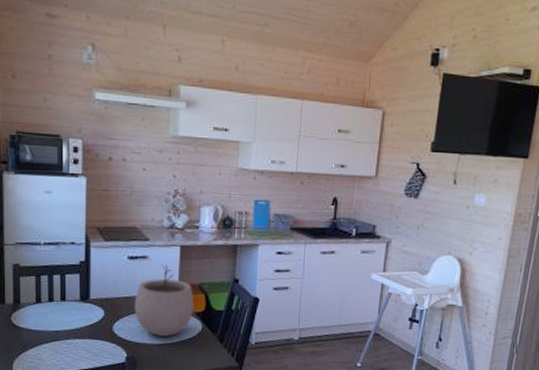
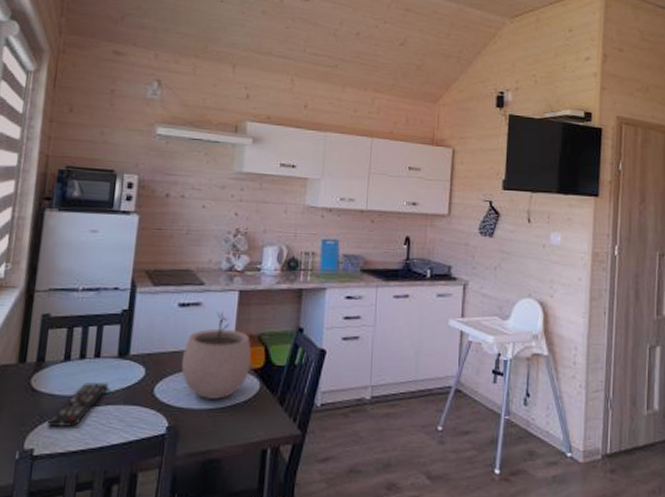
remote control: none [29,321,74,355] -> present [47,382,108,427]

